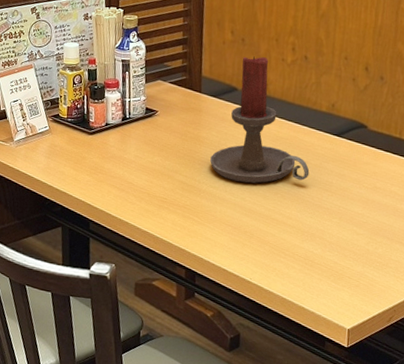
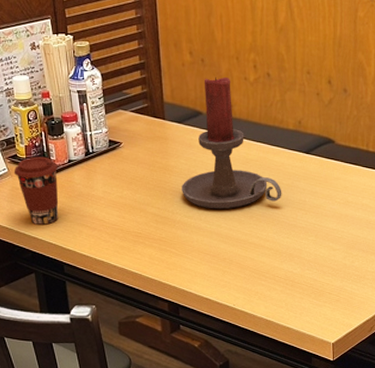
coffee cup: none [54,117,95,182] -> present [13,156,59,225]

